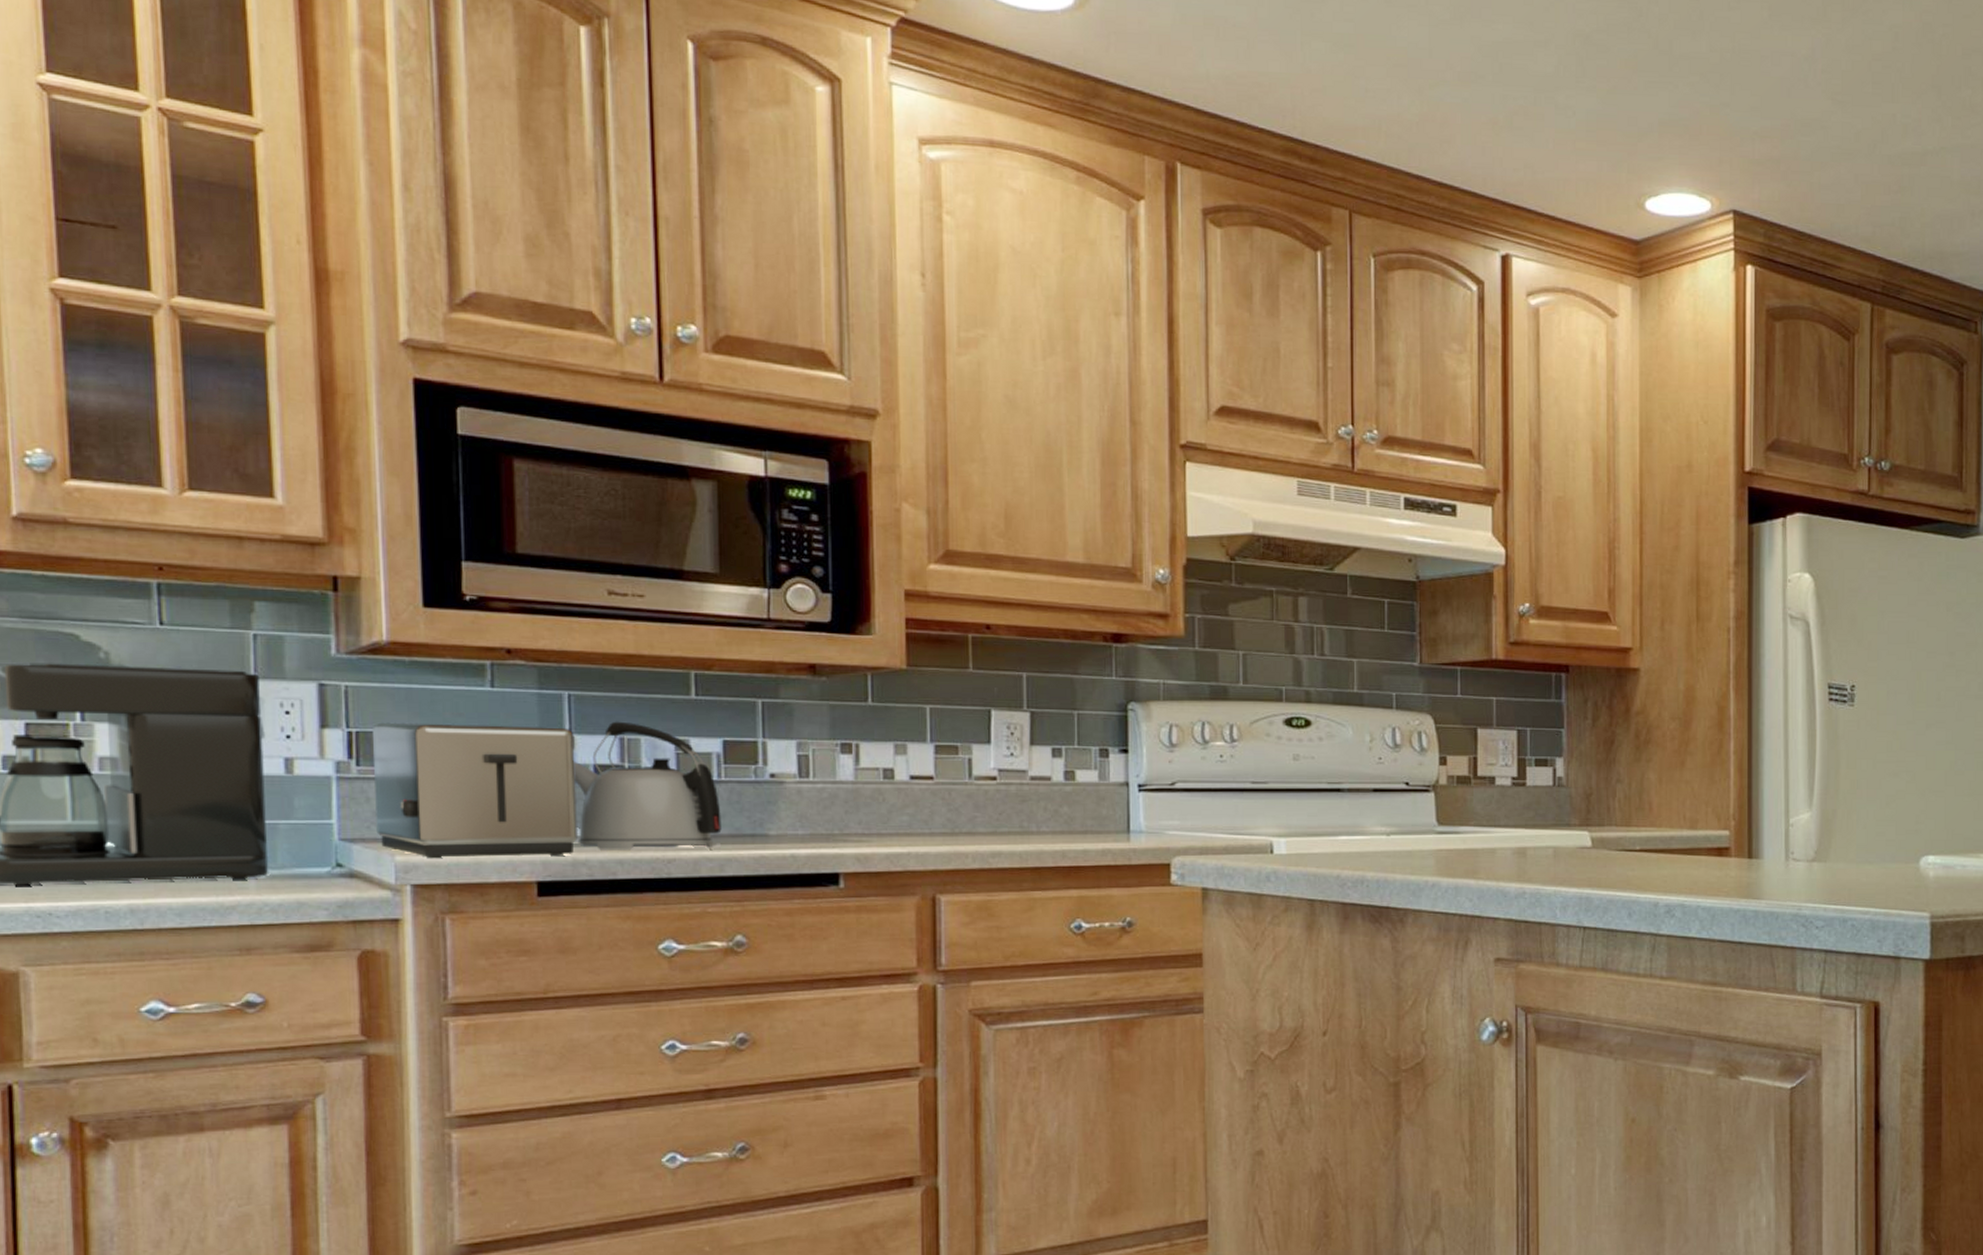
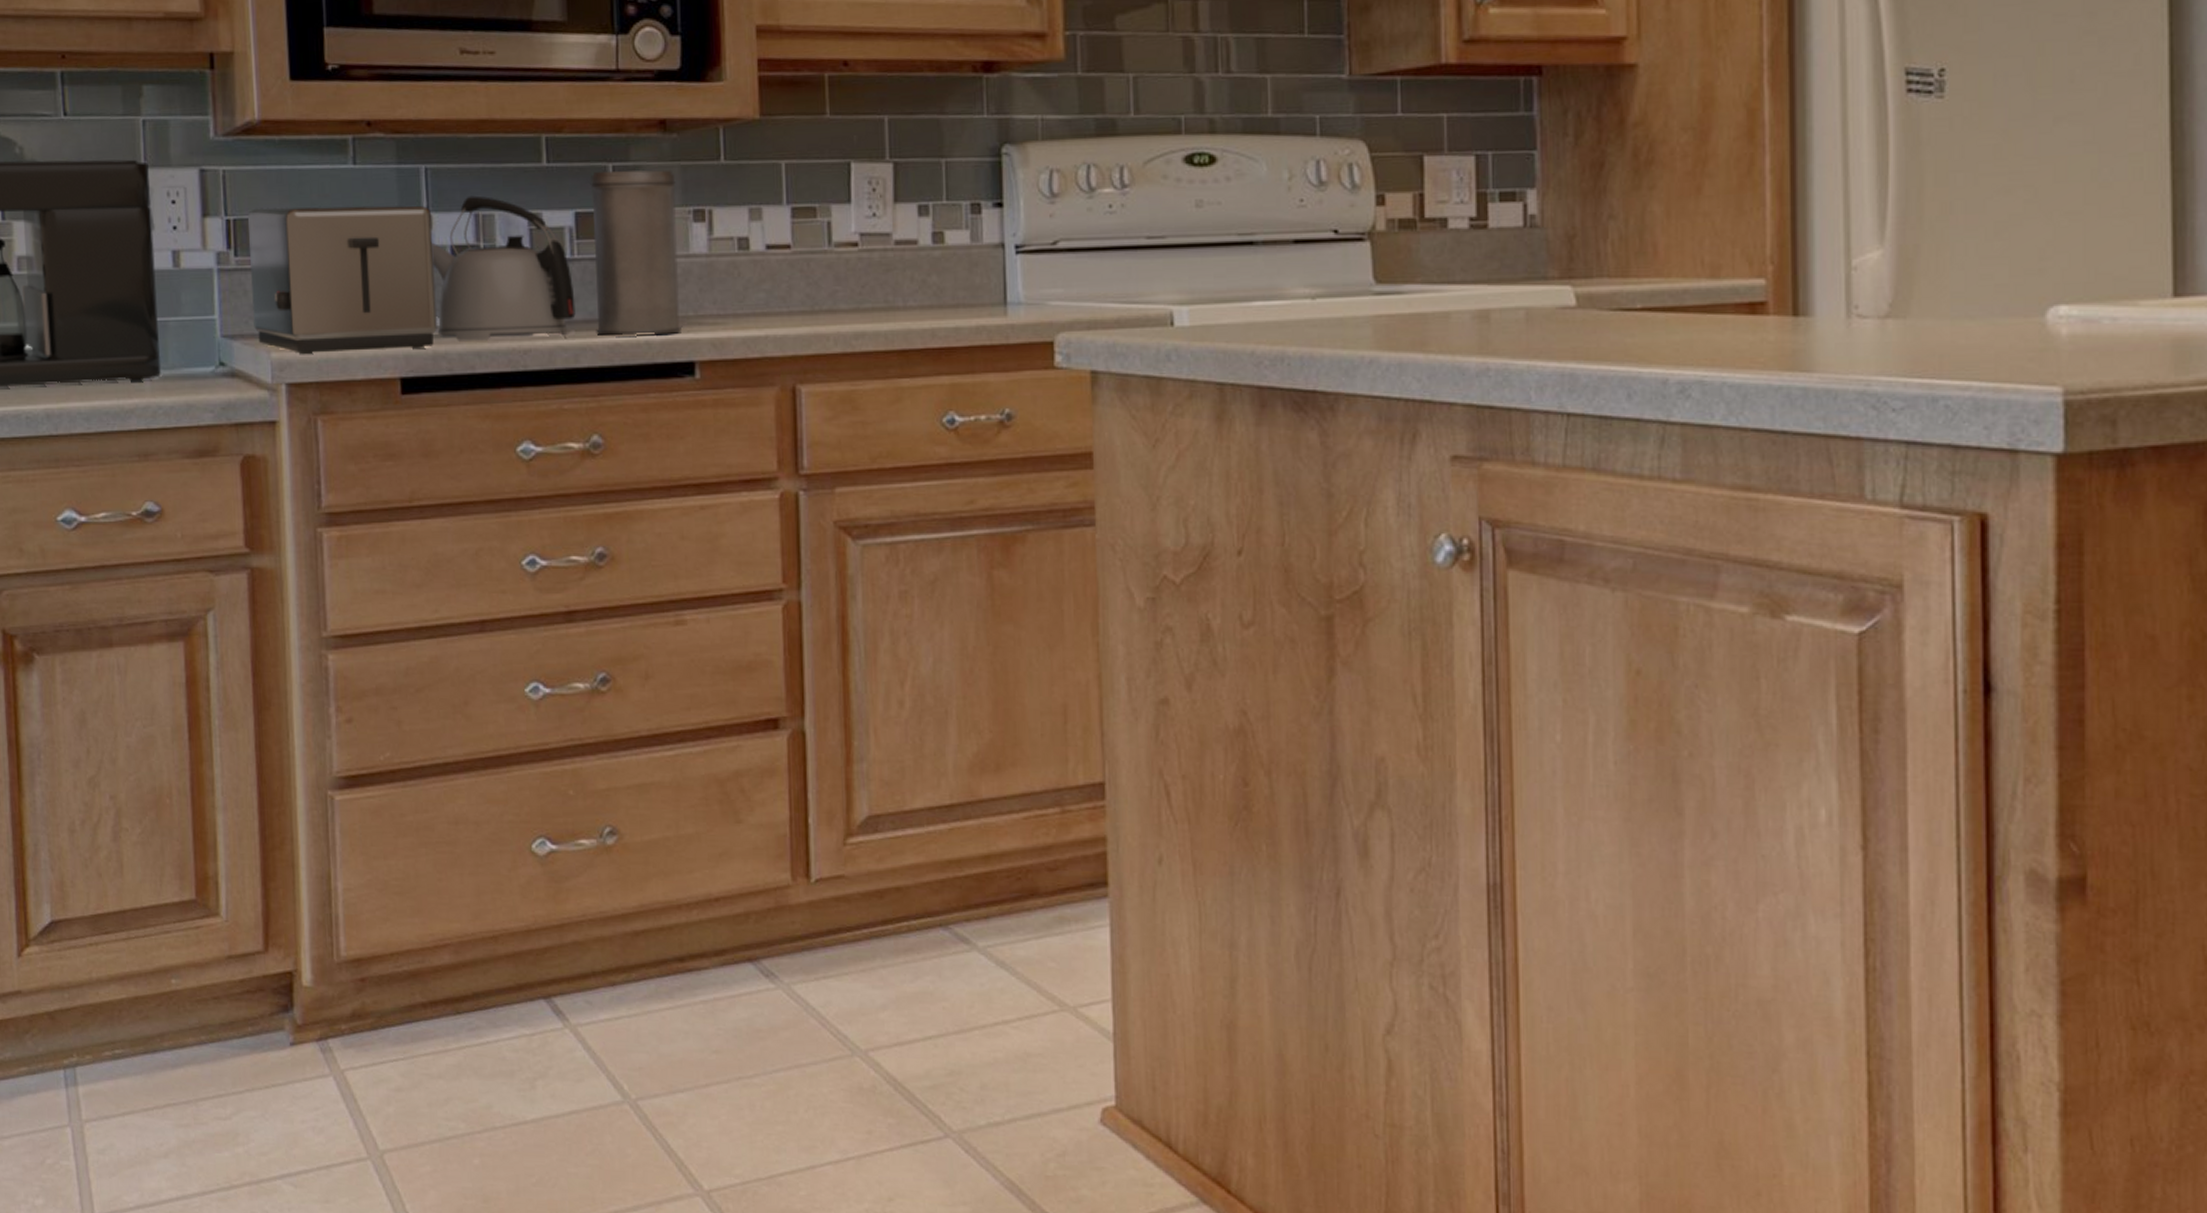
canister: none [739,705,827,850] -> present [590,170,682,337]

